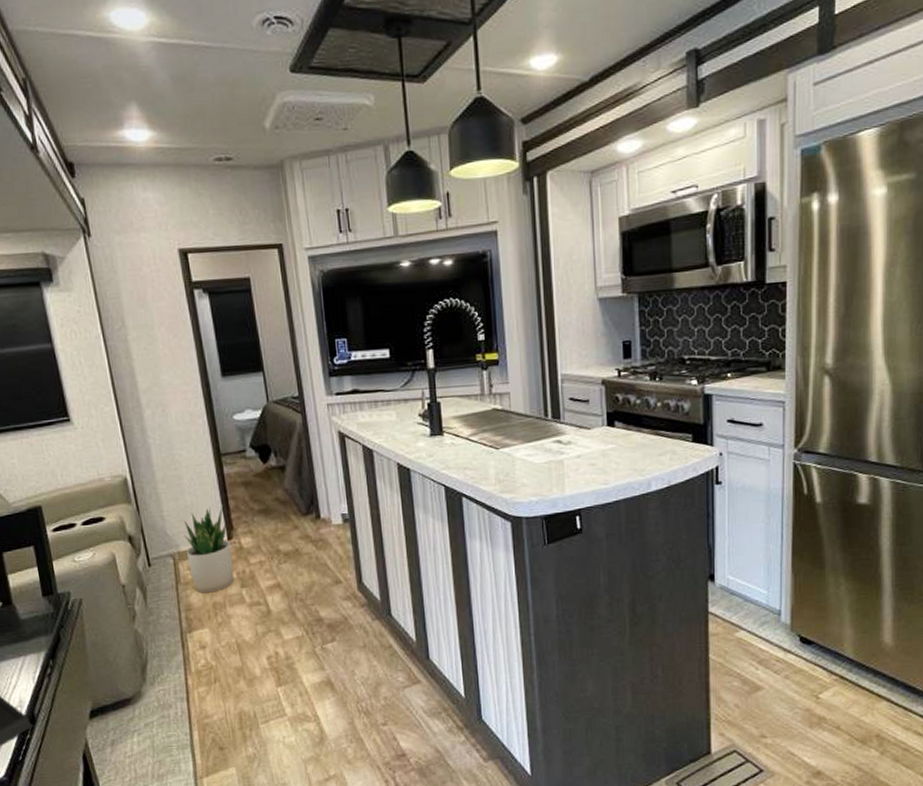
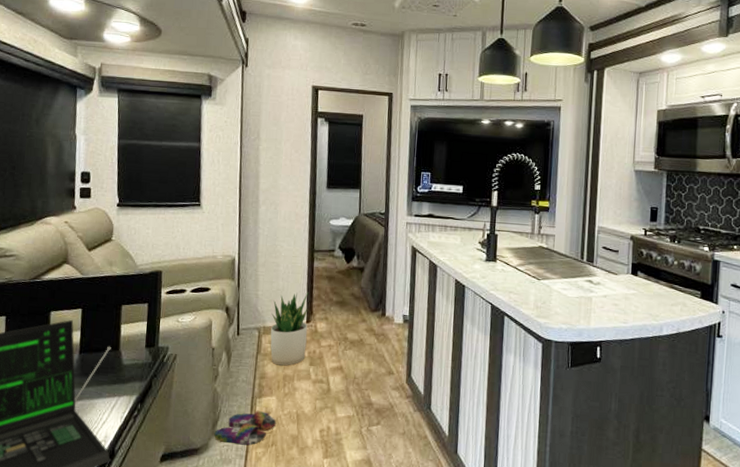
slippers: none [145,646,215,687] -> present [214,410,276,445]

